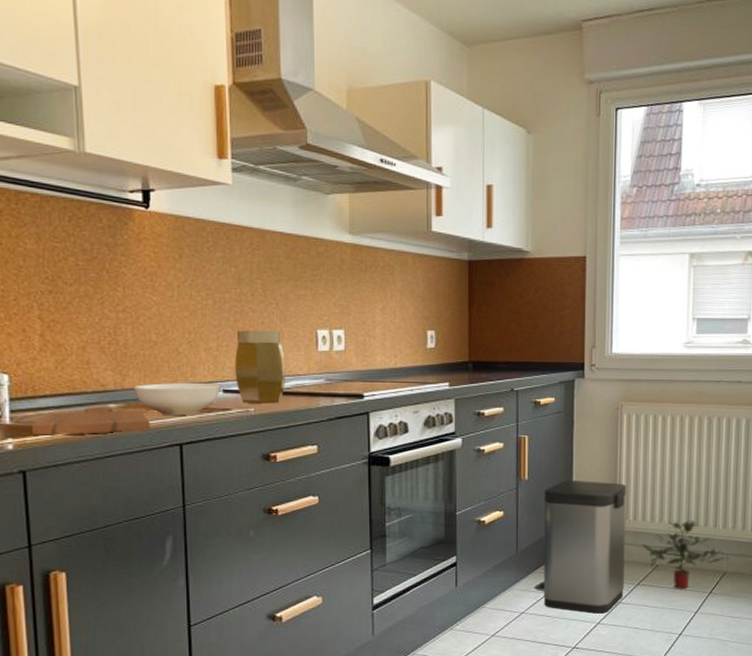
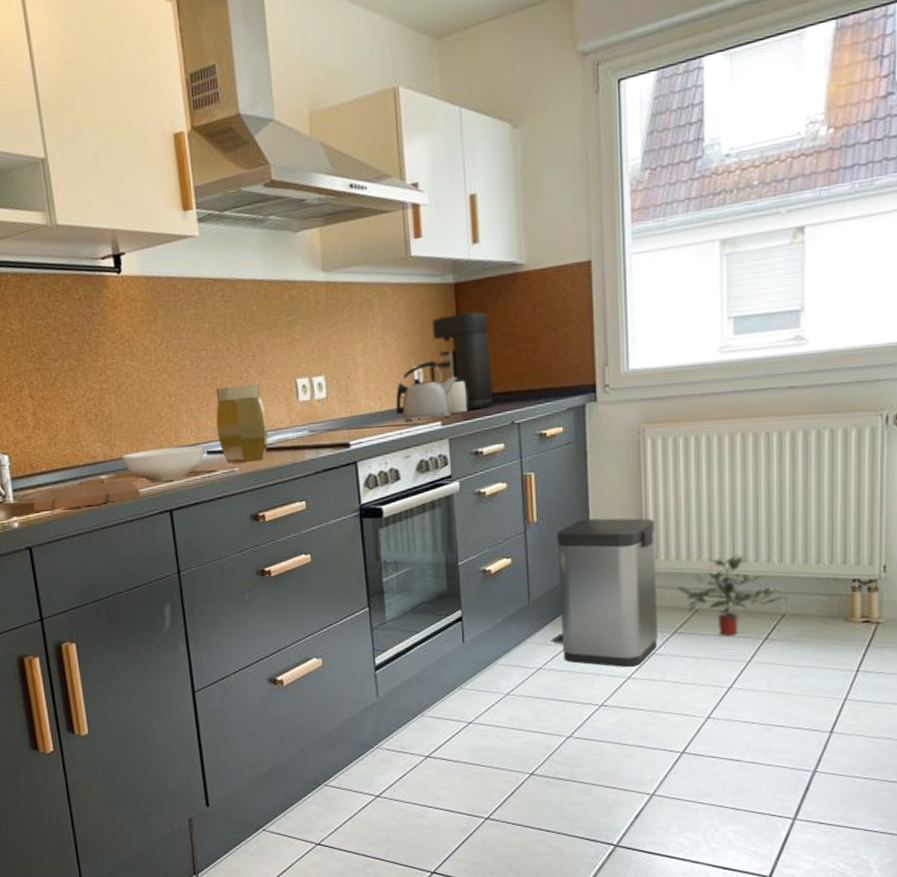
kettle: none [409,326,466,379] -> present [395,360,458,421]
coffee maker: none [441,288,497,375] -> present [429,312,494,410]
mug: none [450,347,474,376] -> present [440,380,468,413]

